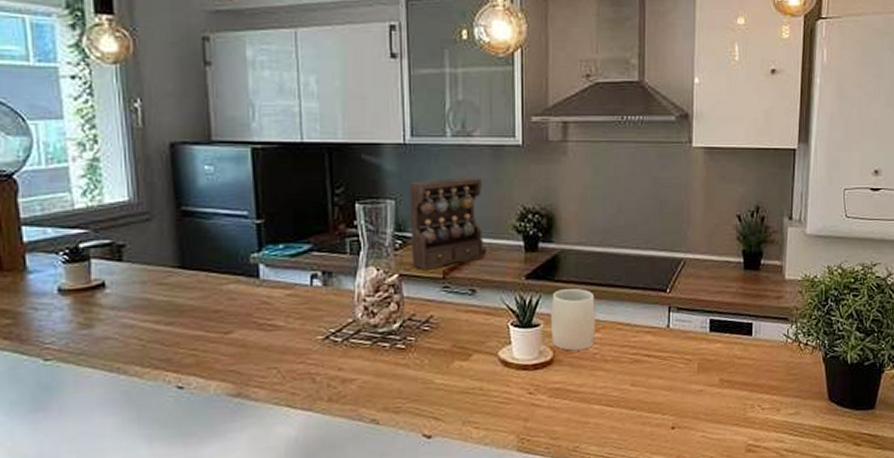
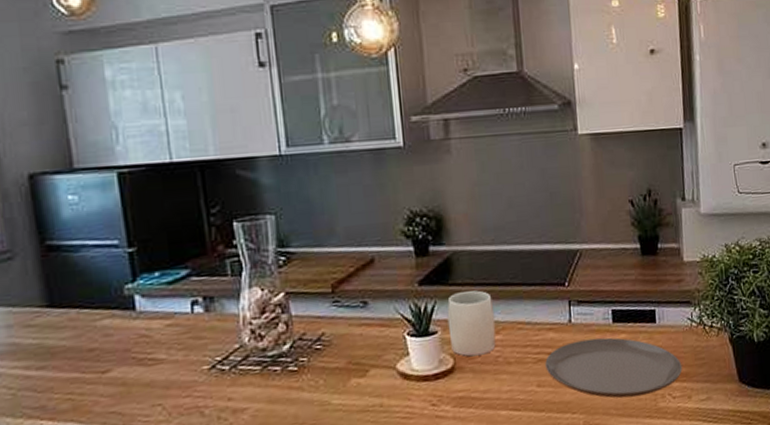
spice rack: present [409,177,484,270] -> none [288,183,373,286]
plate: none [641,345,774,405] -> present [545,337,682,398]

